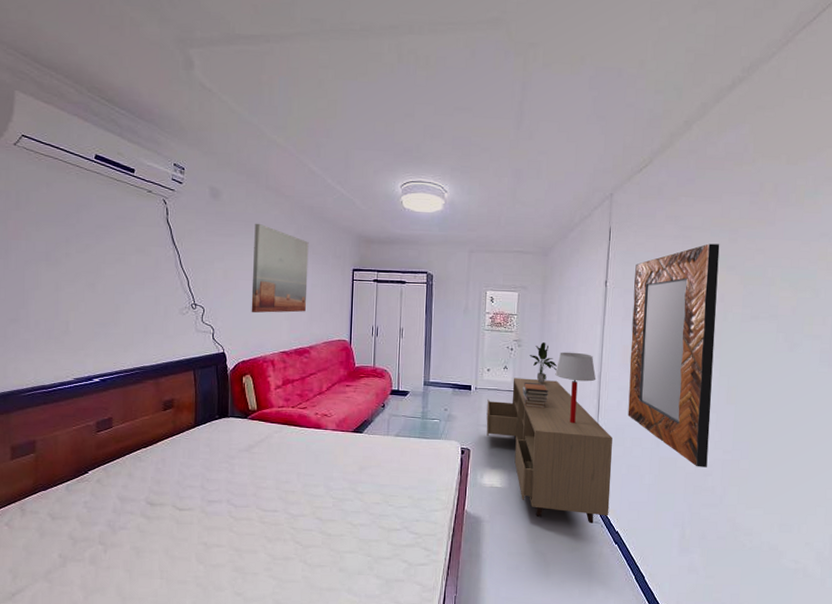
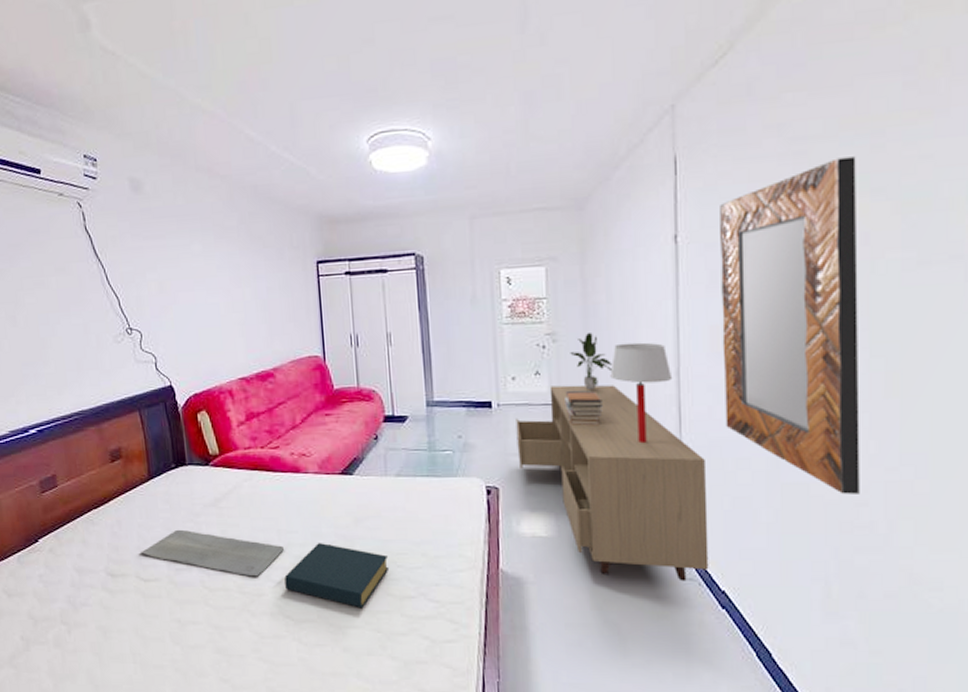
bath mat: none [179,468,301,509] -> present [141,529,284,576]
wall art: present [251,223,309,313] -> none [188,216,263,331]
hardback book: none [298,485,383,538] -> present [284,543,390,609]

